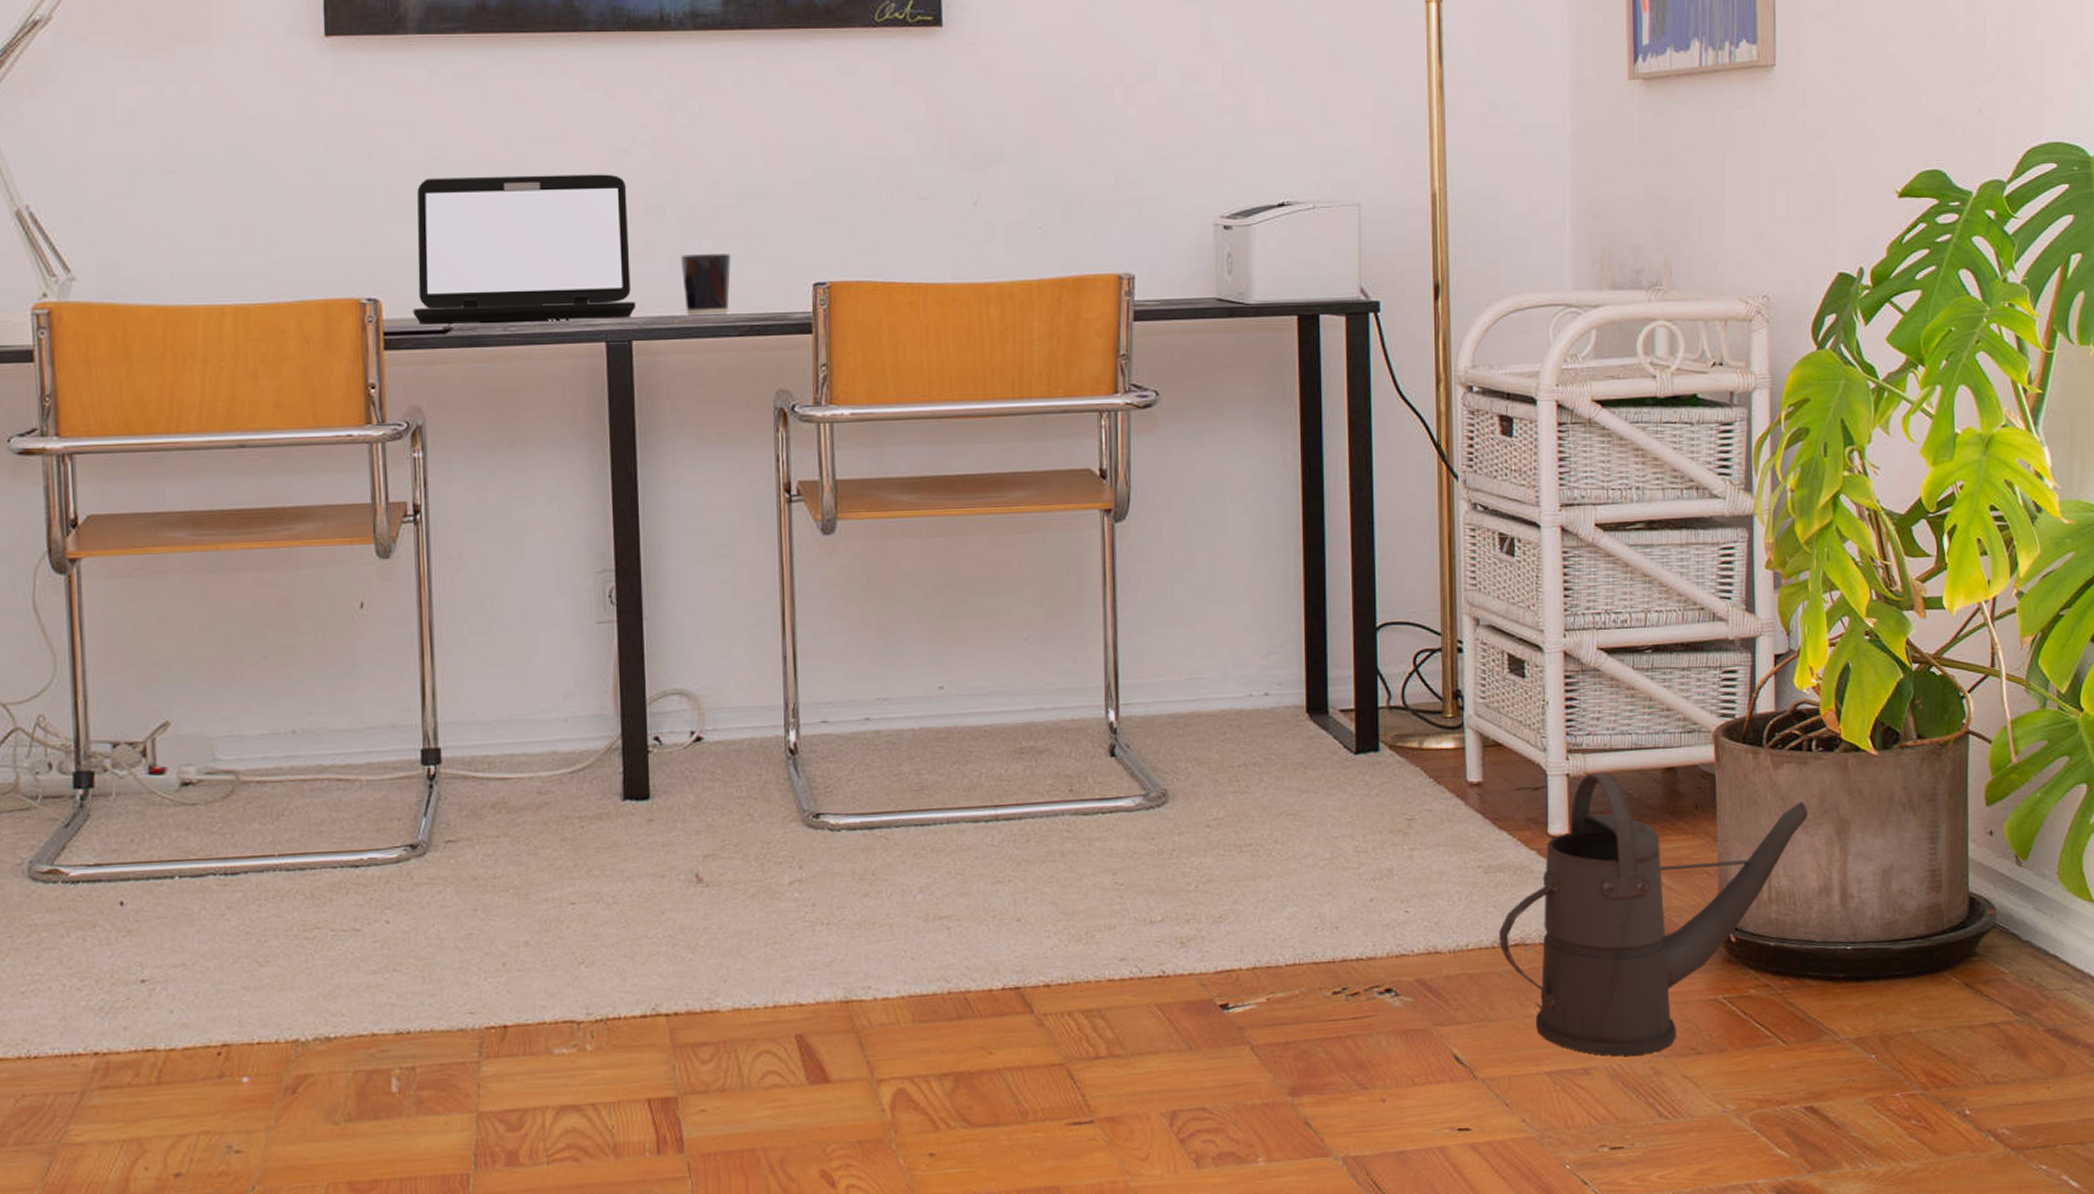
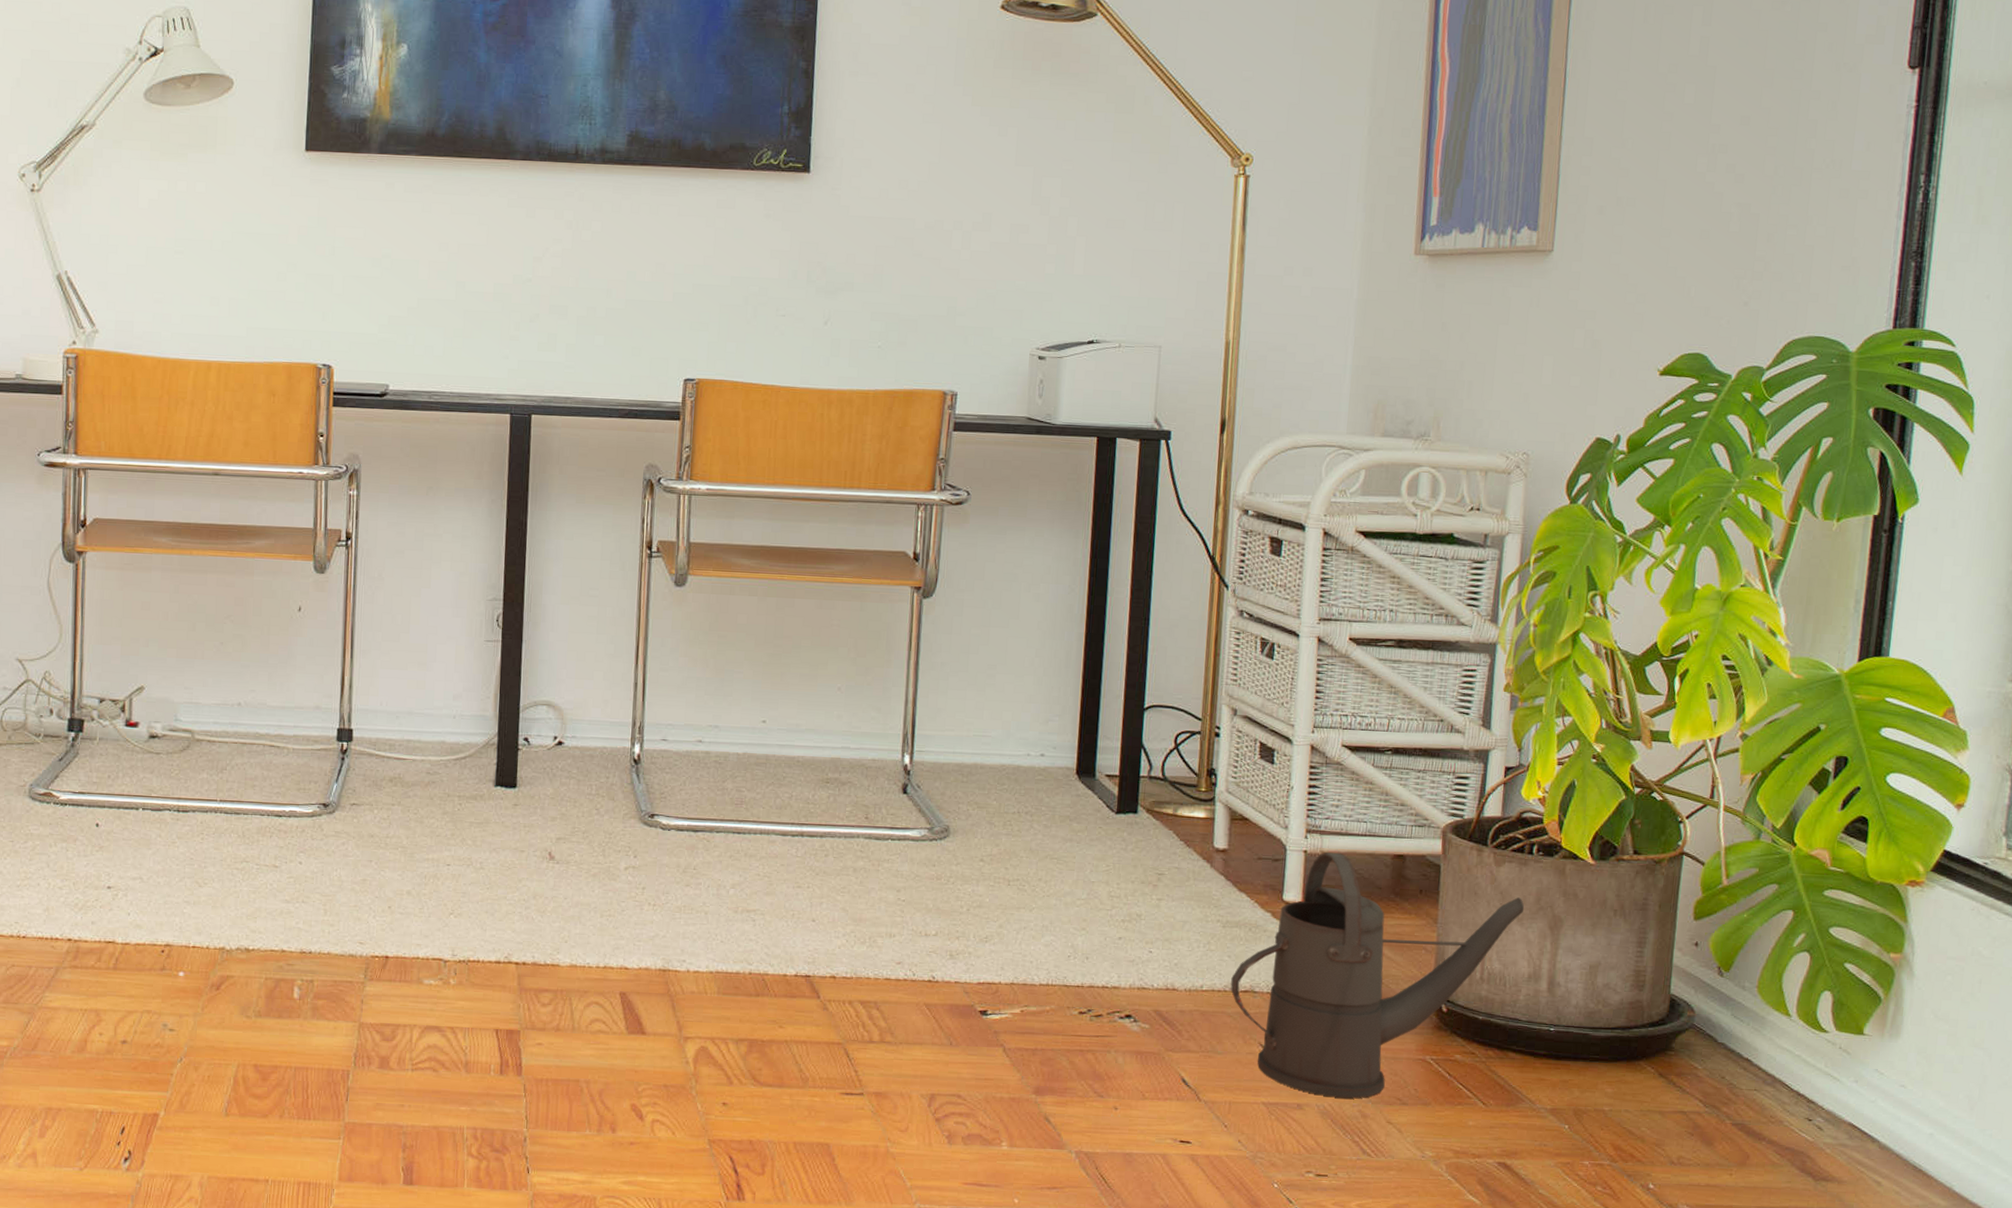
laptop: present [413,174,635,324] -> none [358,271,537,396]
mug: present [680,254,731,315] -> none [576,347,618,399]

